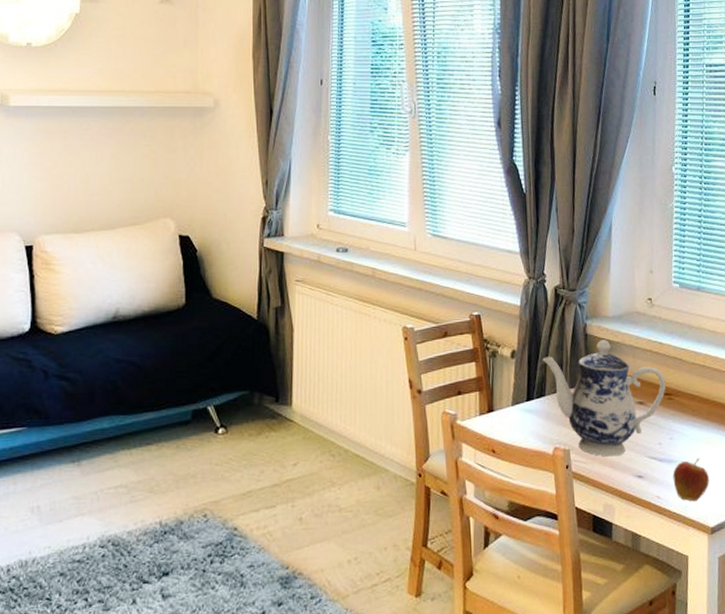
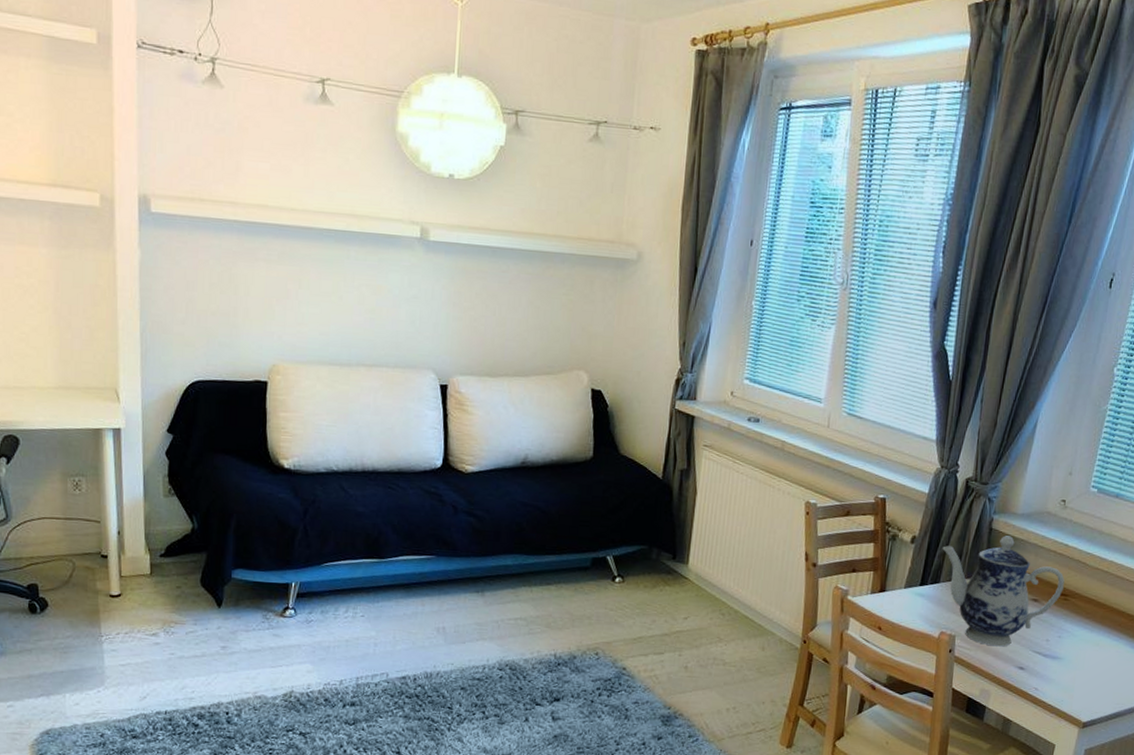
fruit: present [672,458,709,502] -> none [1053,658,1091,697]

